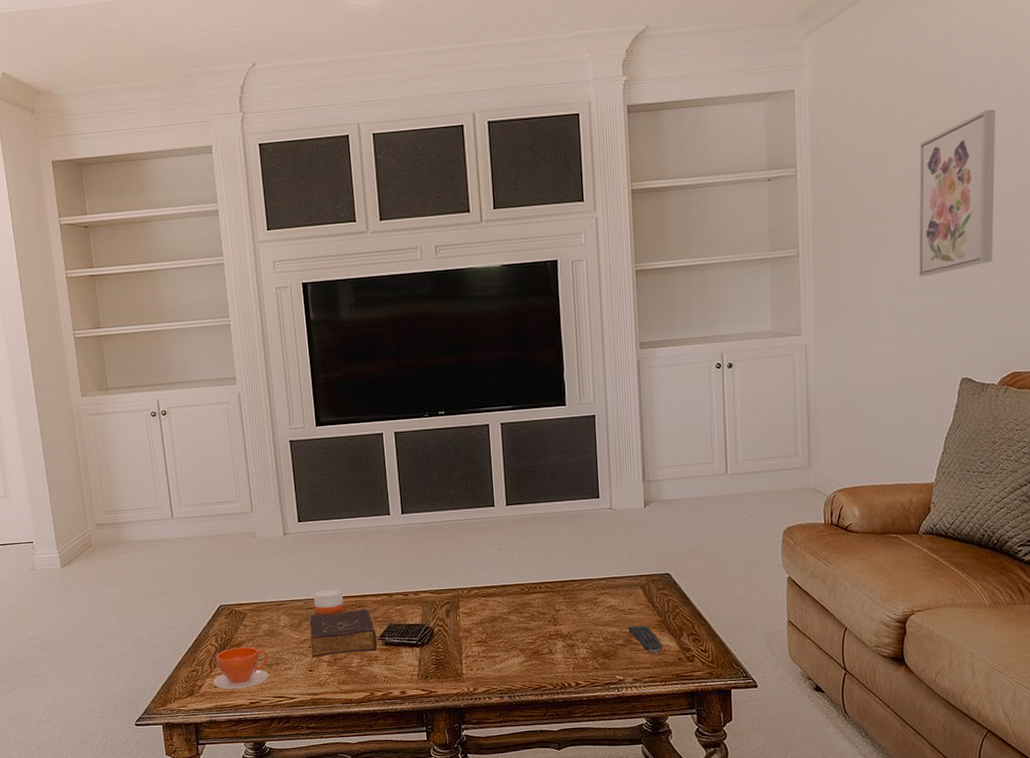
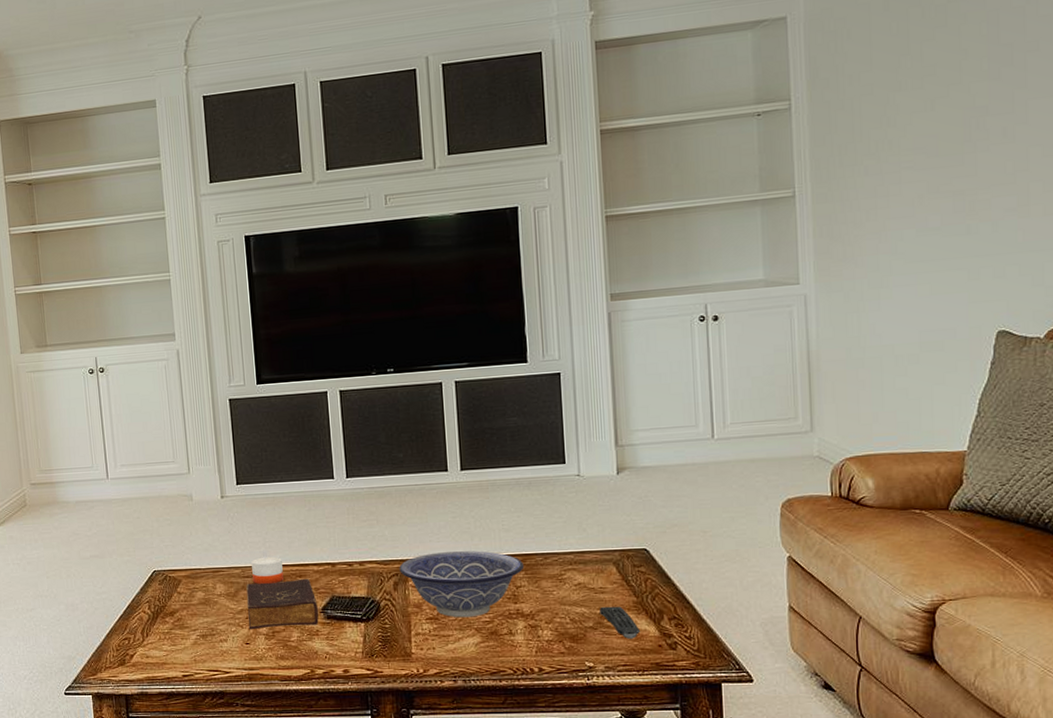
teacup: present [212,647,269,689] -> none [144,615,204,660]
decorative bowl: none [451,579,563,640] -> present [399,551,524,618]
wall art: present [918,109,995,277] -> none [938,27,1033,218]

